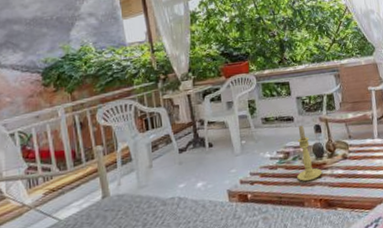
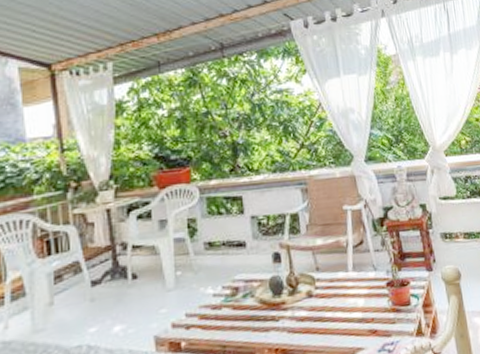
candle holder: present [297,125,323,182] -> none [247,252,280,326]

